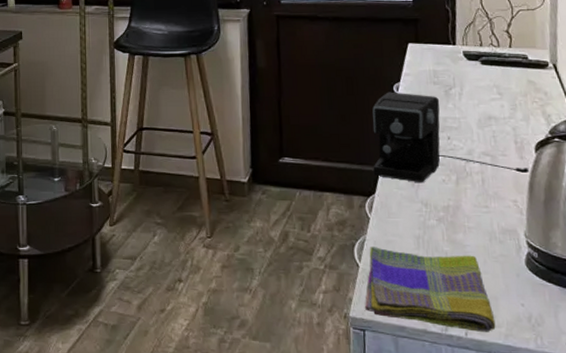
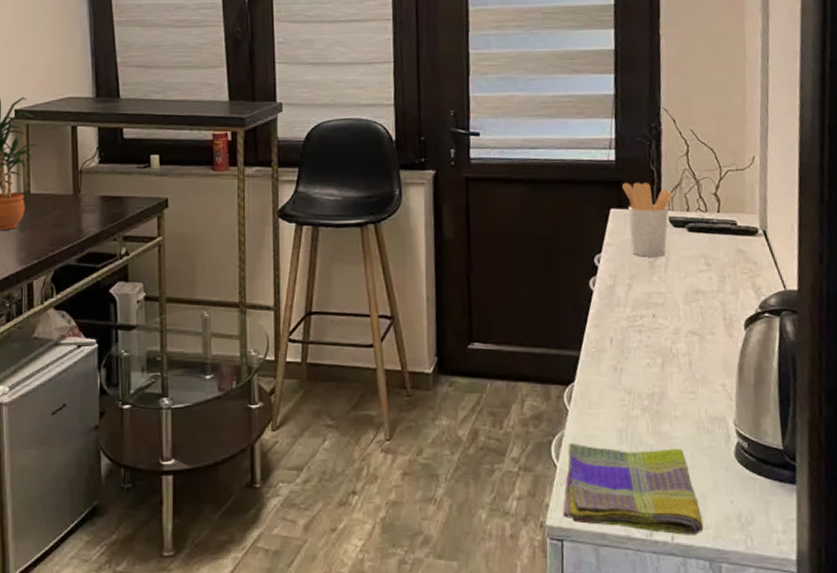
coffee maker: present [372,92,530,182] -> none [571,264,739,367]
utensil holder: none [419,20,467,86] -> present [622,182,673,257]

